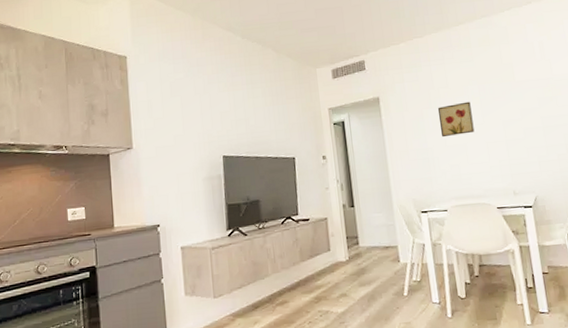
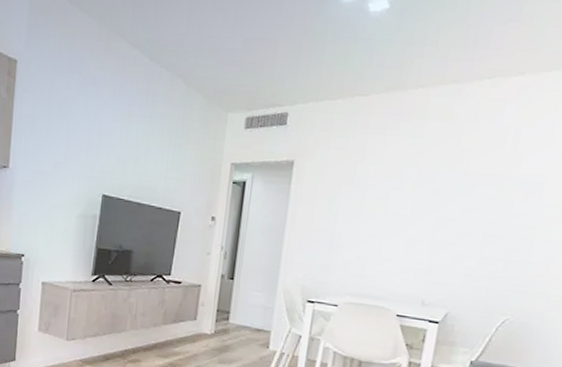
wall art: present [438,101,475,138] -> none [355,186,403,225]

